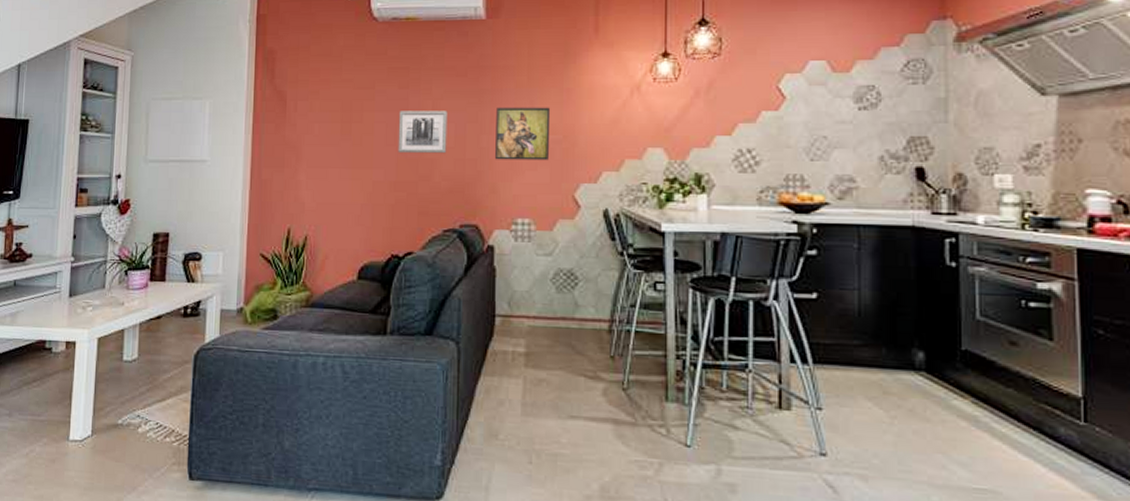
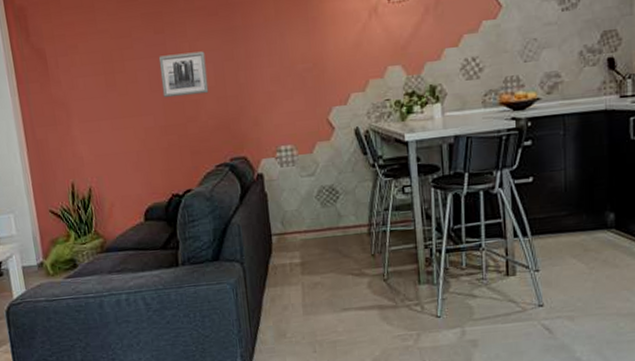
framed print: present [495,107,551,161] -> none [249,37,302,94]

